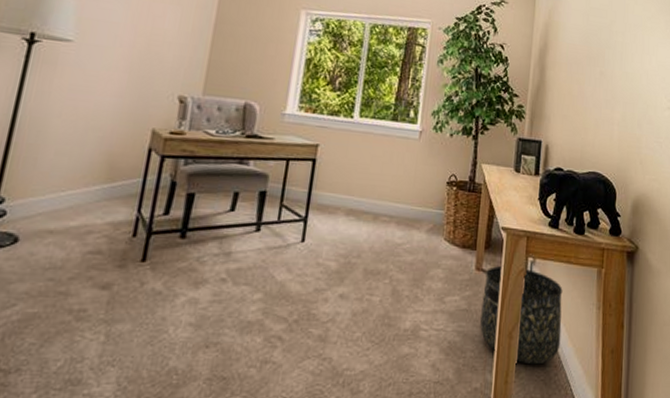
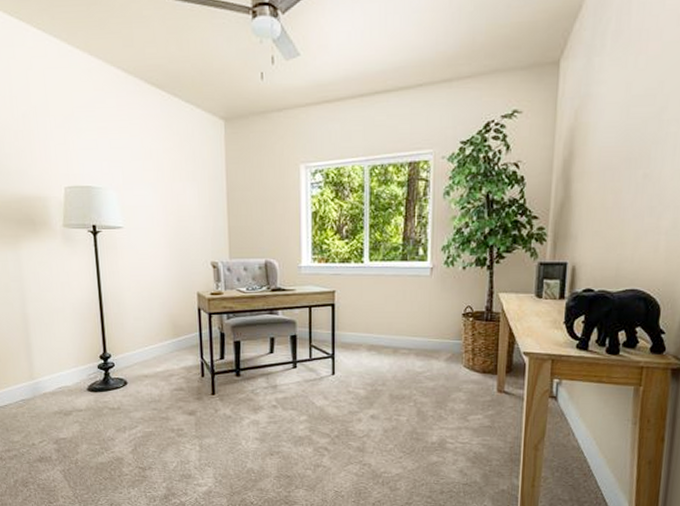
basket: present [480,265,563,365] -> none [504,387,593,472]

